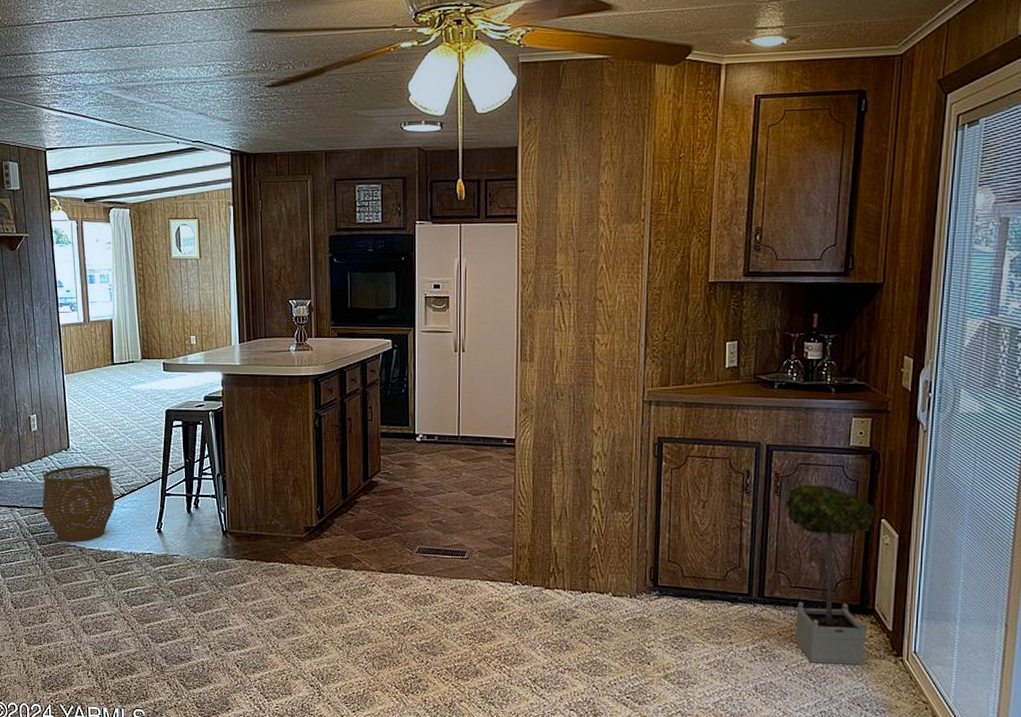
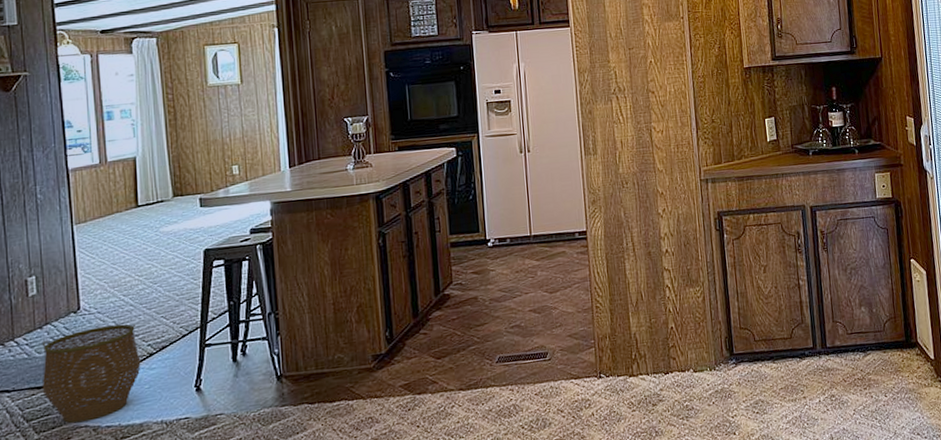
potted tree: present [786,484,875,665] -> none [833,236,917,403]

